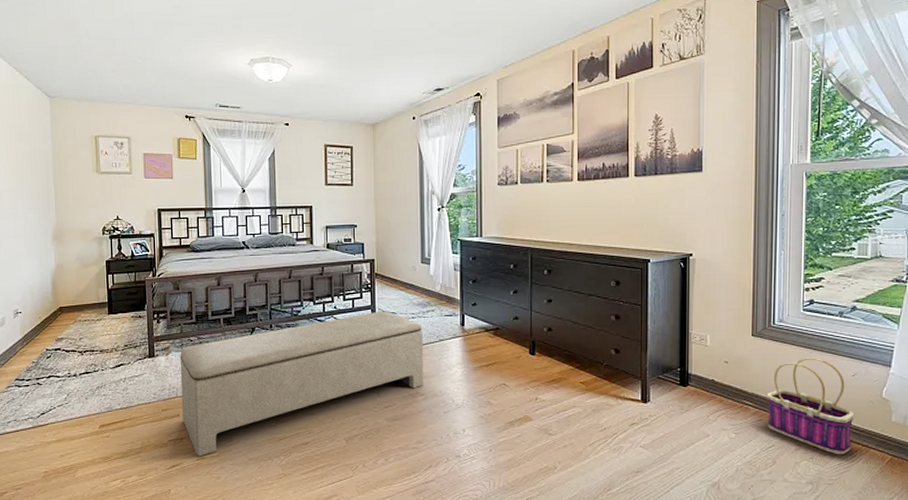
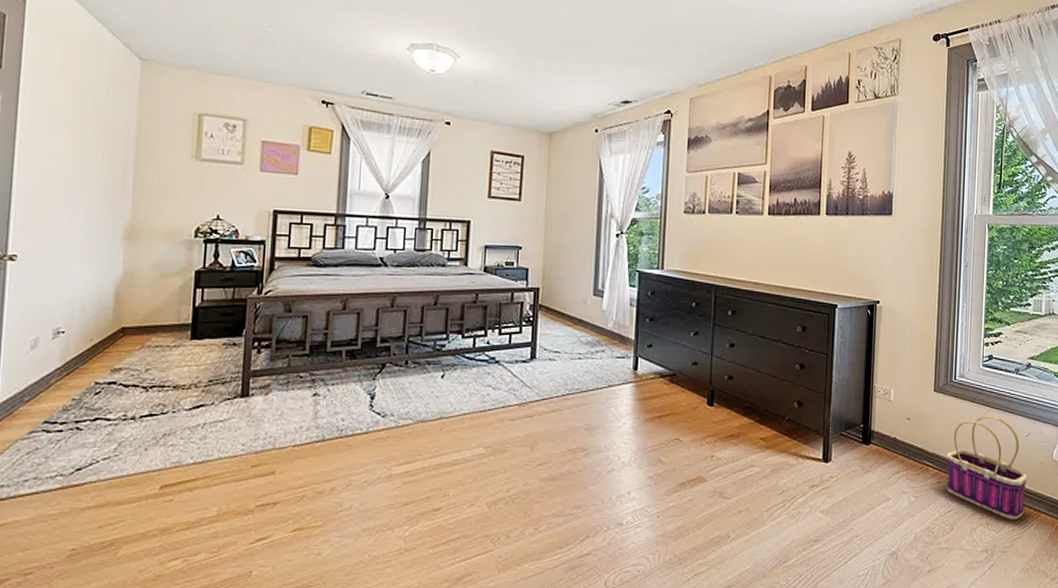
bench: present [180,311,423,457] -> none [278,349,589,527]

